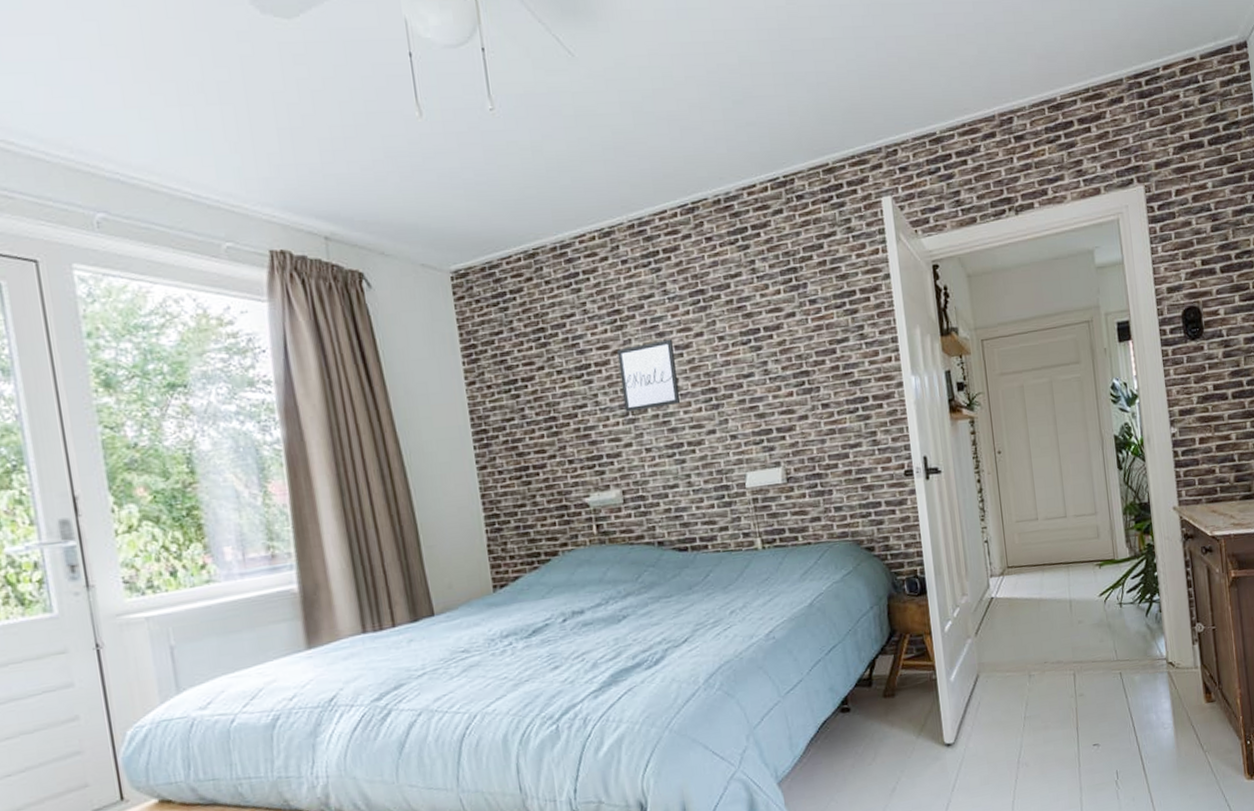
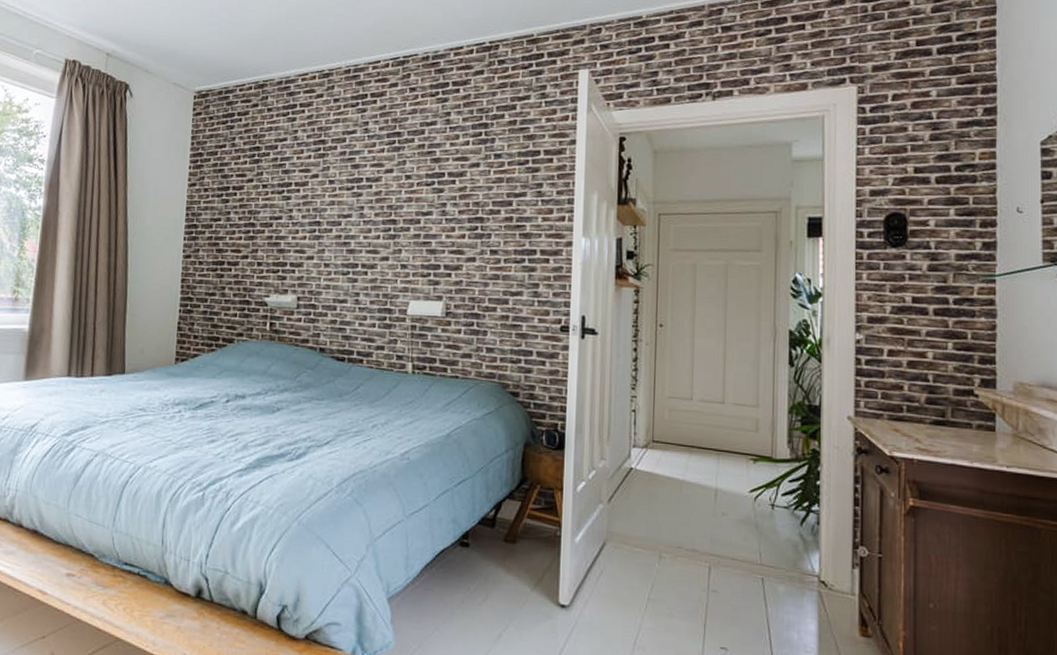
wall art: present [617,339,681,412] -> none [313,171,365,230]

